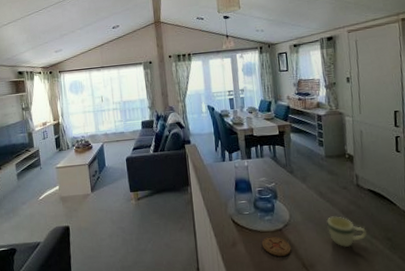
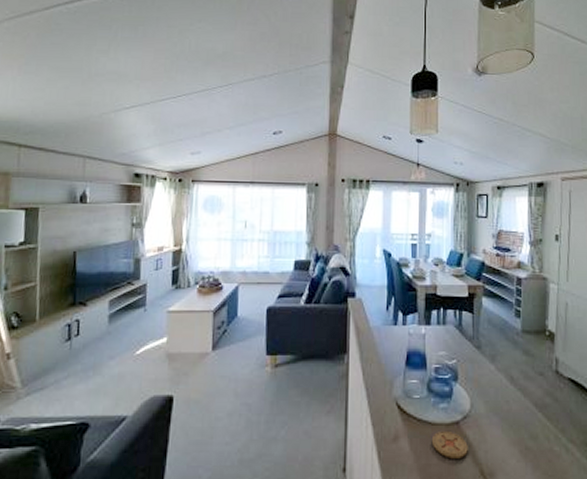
mug: present [327,216,367,247] -> none [515,410,562,452]

